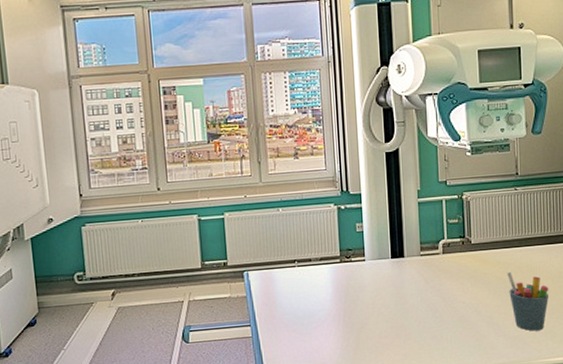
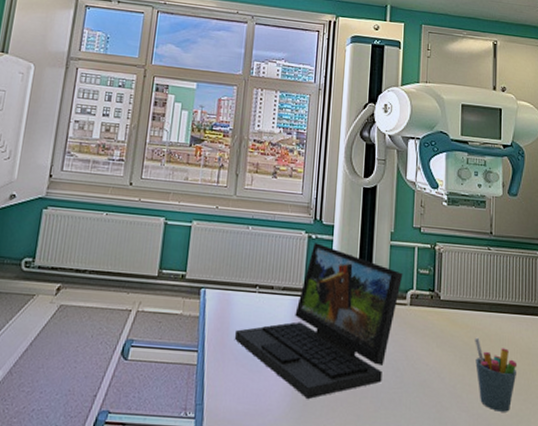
laptop: none [281,212,434,348] -> present [234,243,403,399]

